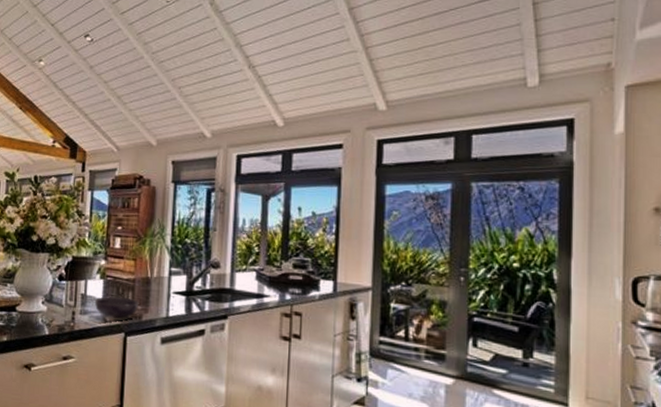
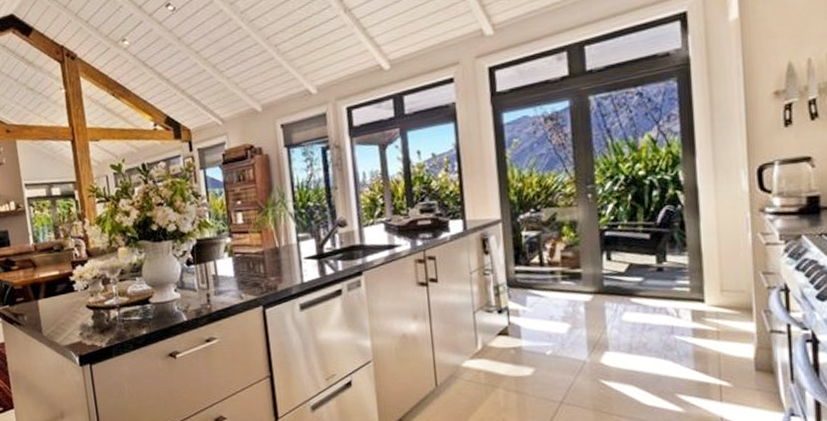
bowl: present [94,297,140,321] -> none [226,271,272,296]

